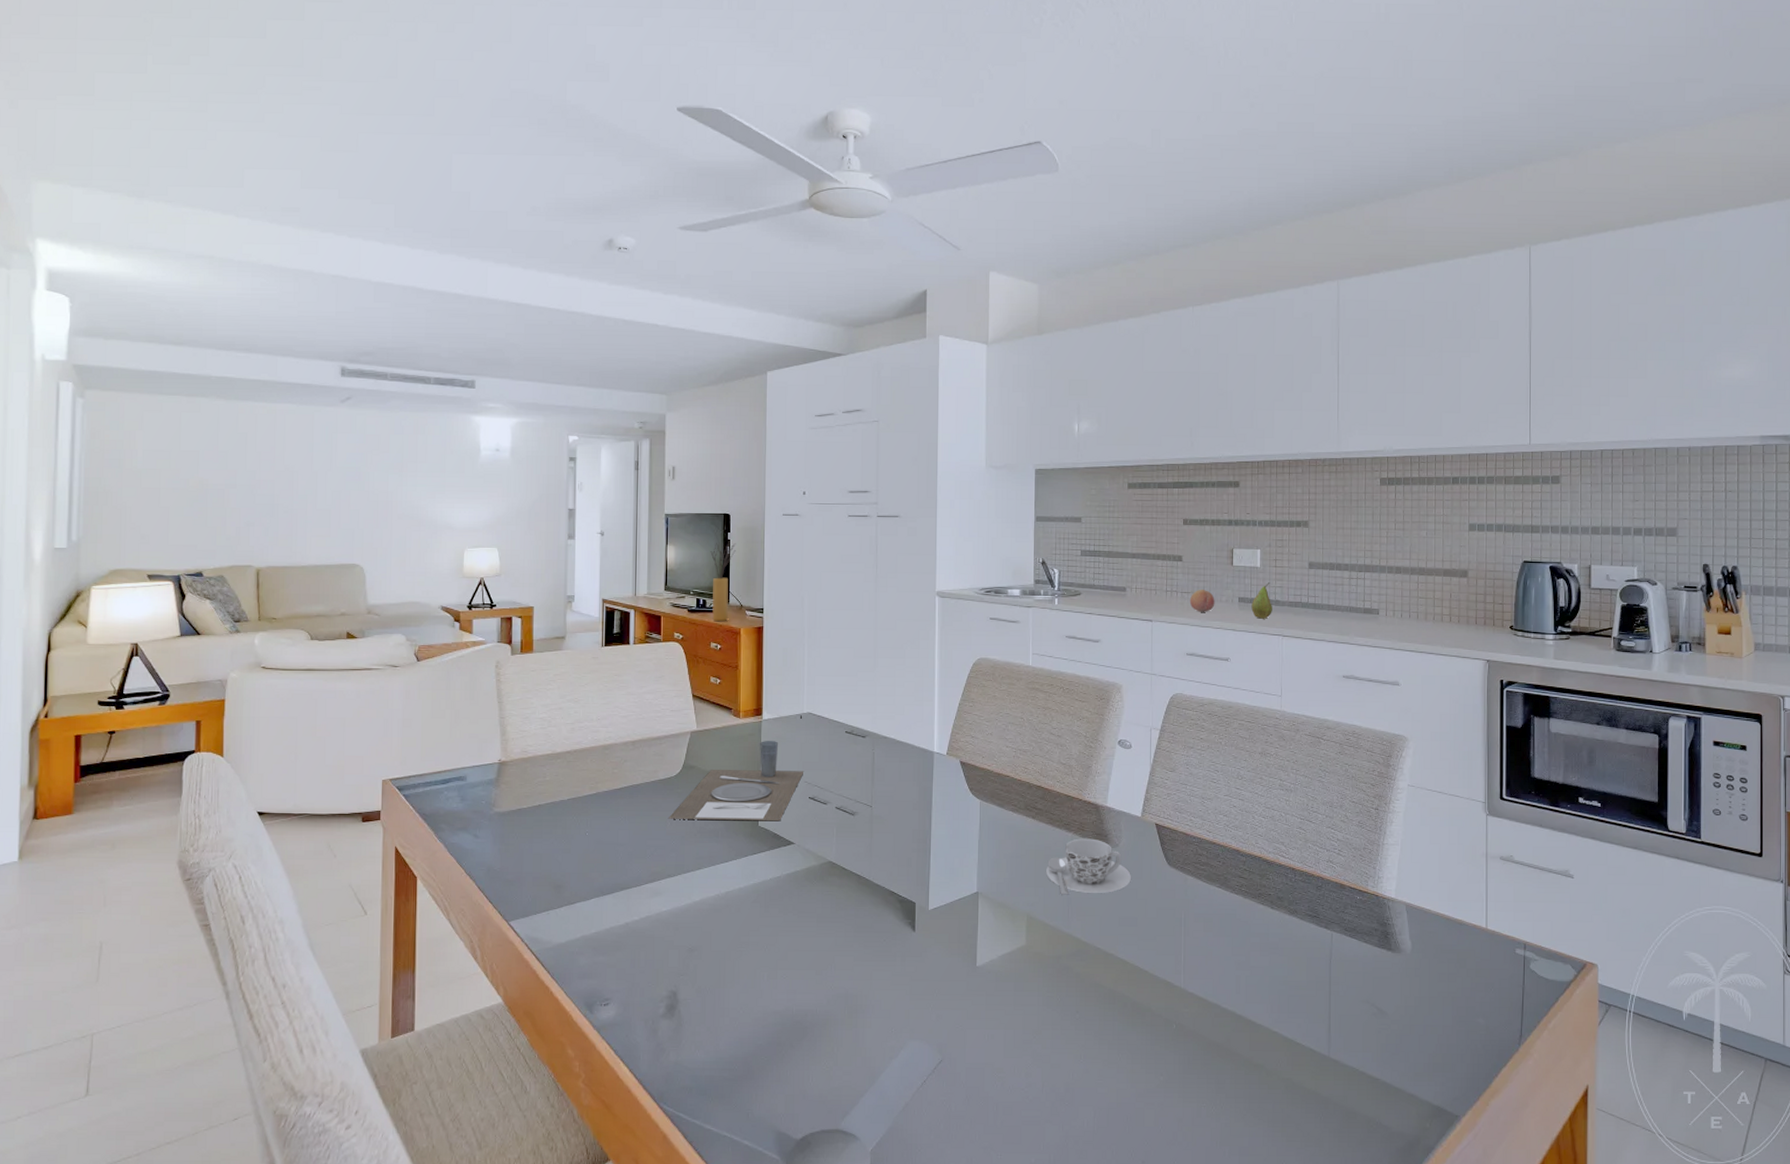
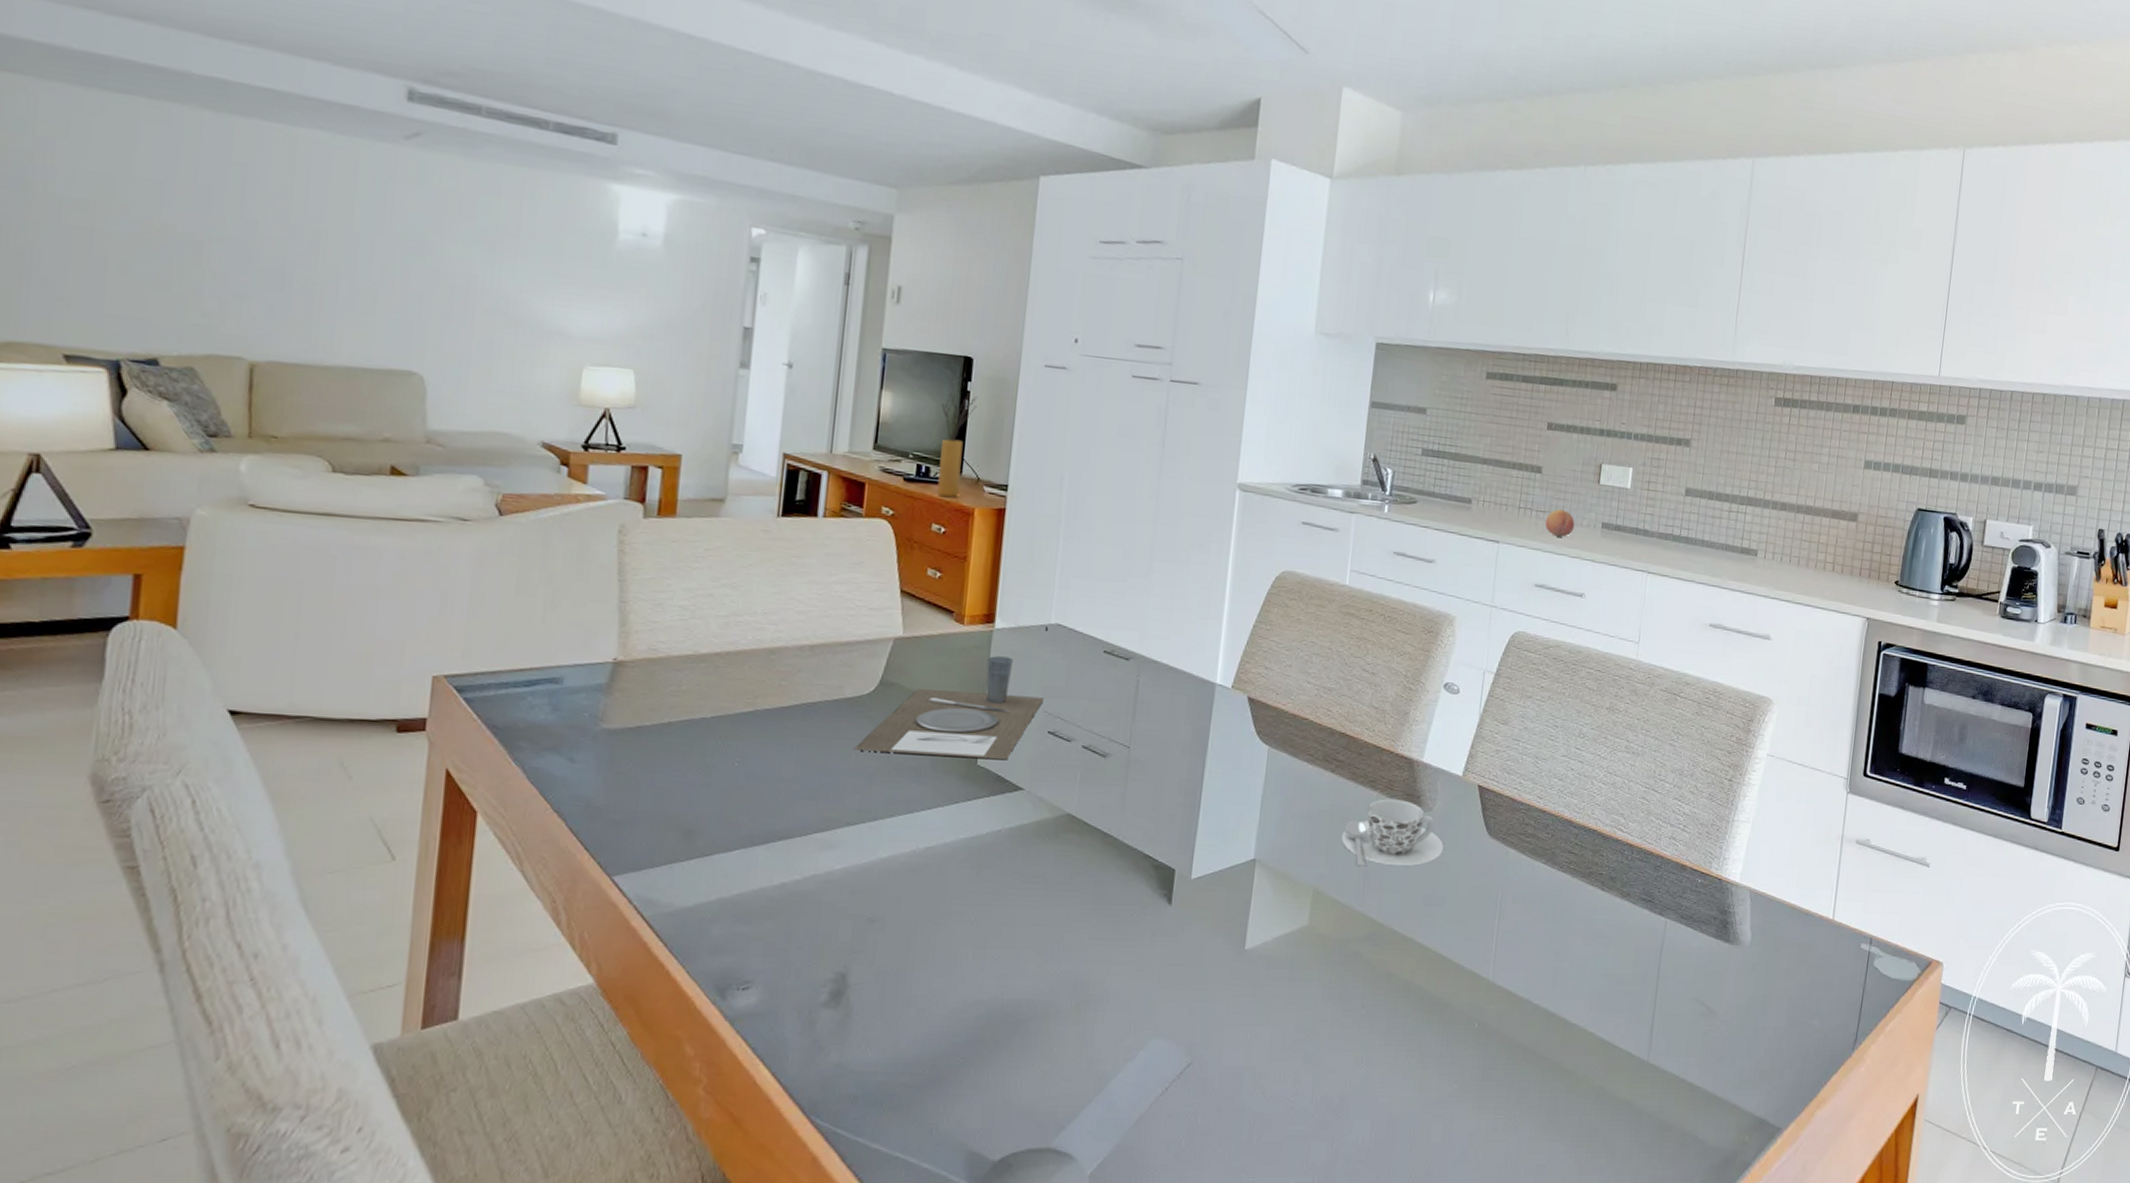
fruit: present [1251,583,1272,619] -> none [1615,508,1640,551]

